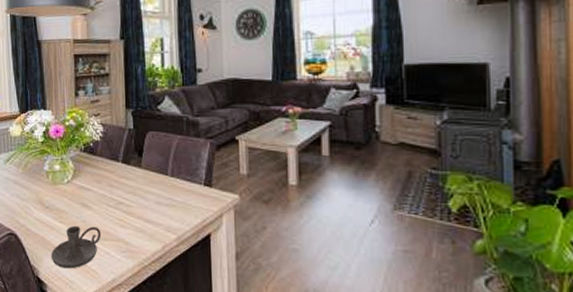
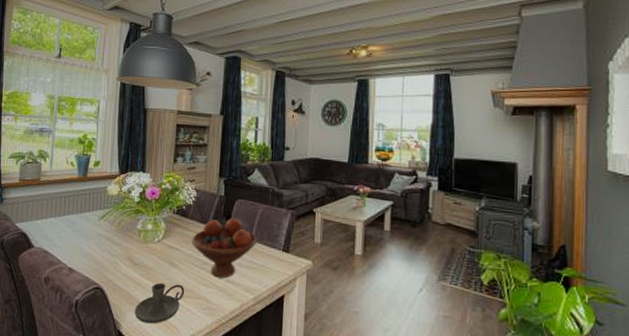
fruit bowl: none [103,153,175,218] -> present [191,218,258,278]

